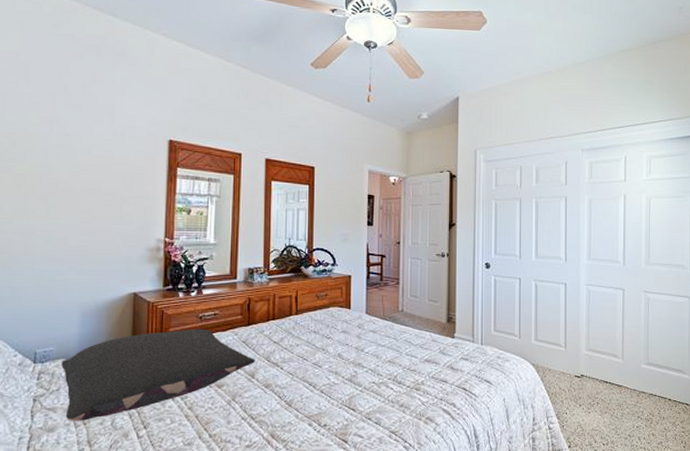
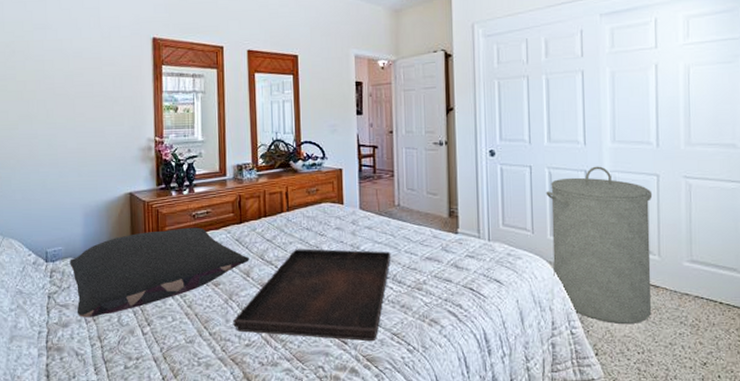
serving tray: none [235,351,393,440] -> present [233,248,391,342]
laundry hamper: none [532,280,619,420] -> present [546,166,653,325]

